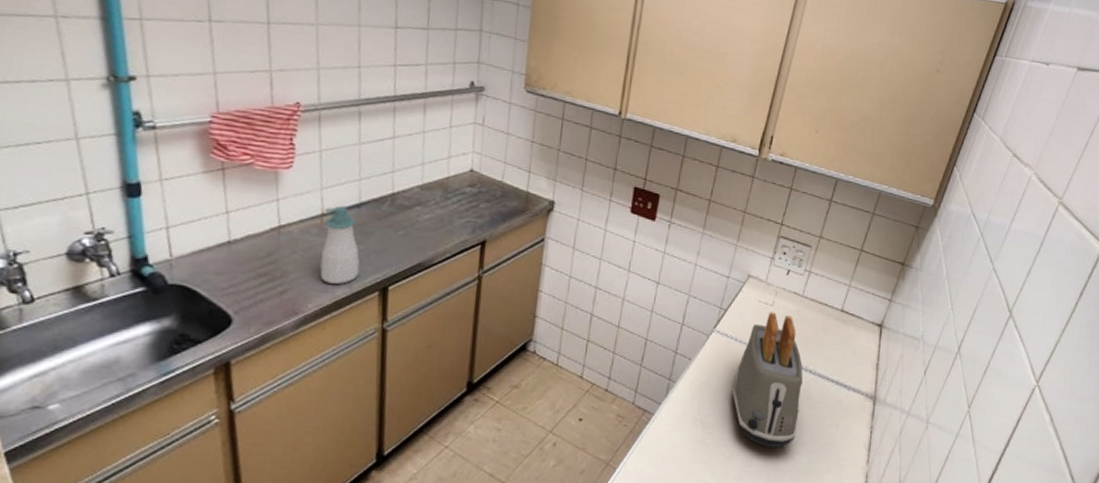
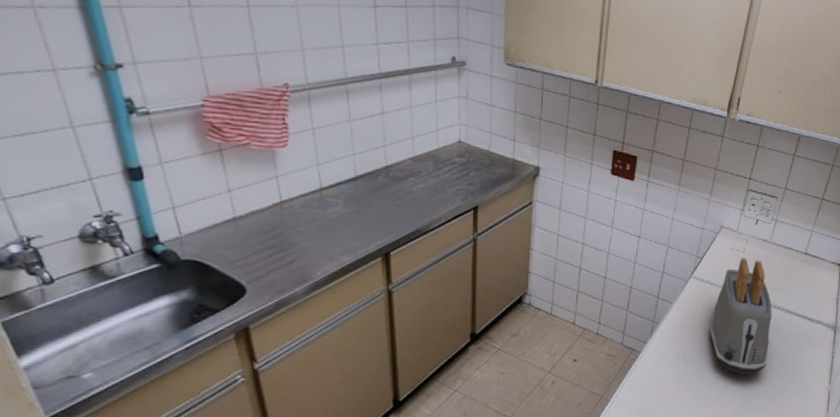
soap bottle: present [320,205,360,284] -> none [323,180,362,252]

